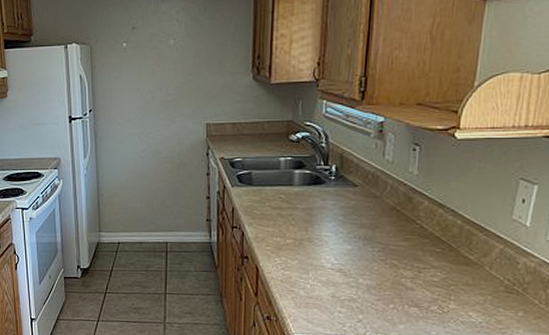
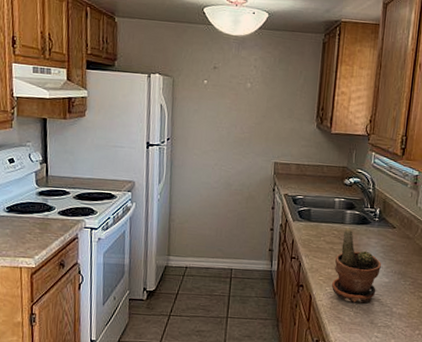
potted plant: none [281,190,342,275] -> present [331,228,382,304]

